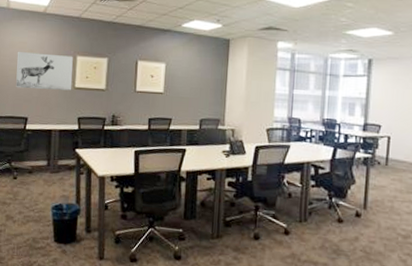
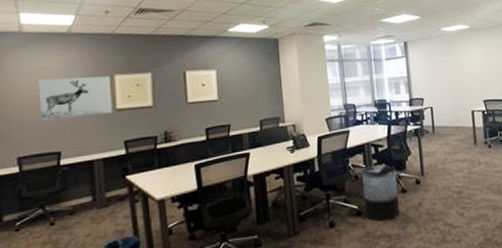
trash can: none [294,186,334,248] -> present [362,164,400,222]

